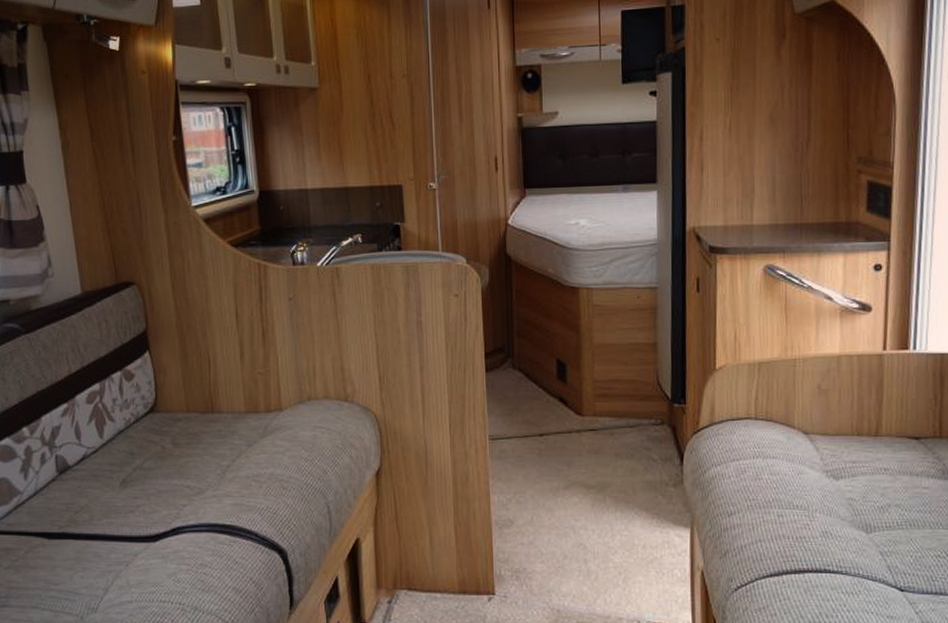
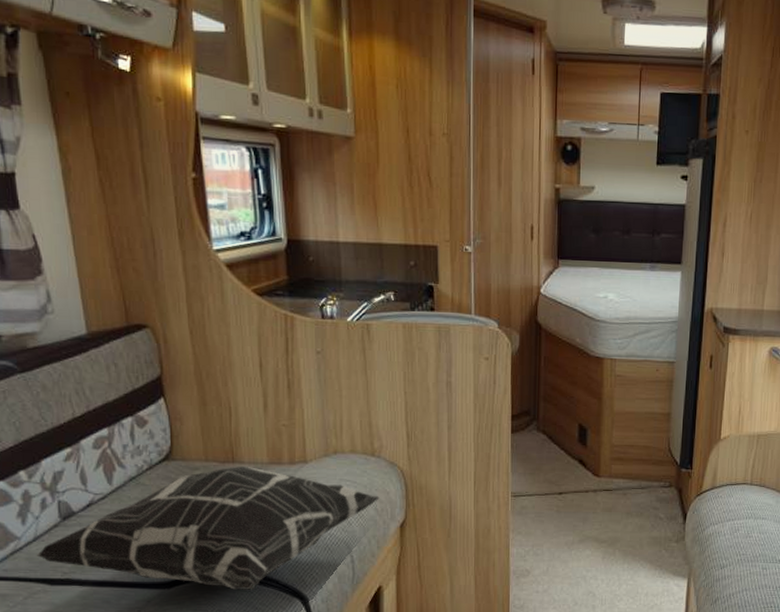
decorative pillow: none [36,416,354,544] -> present [36,467,380,591]

